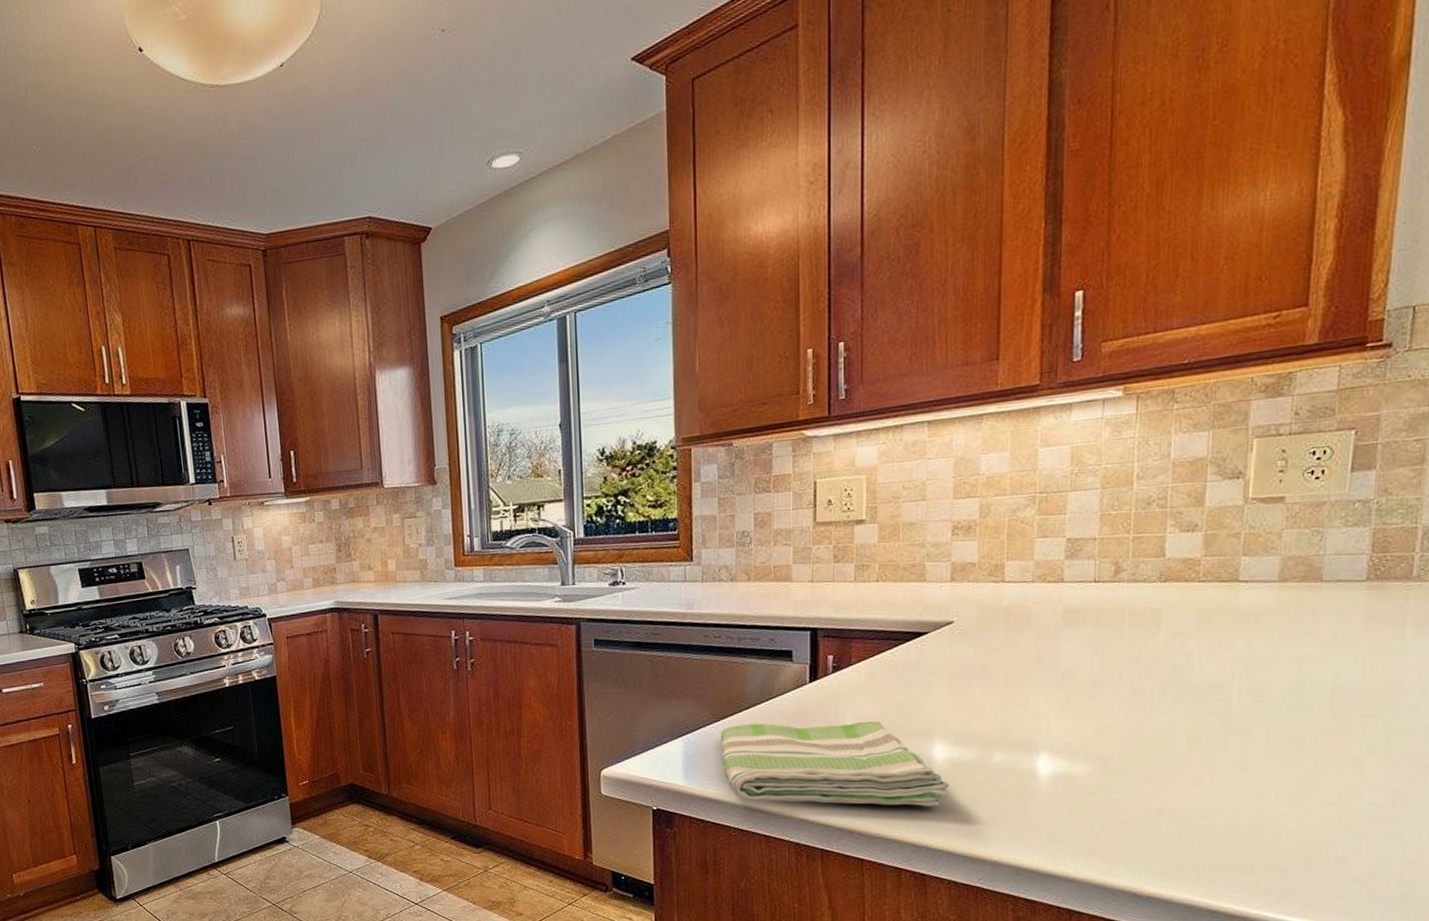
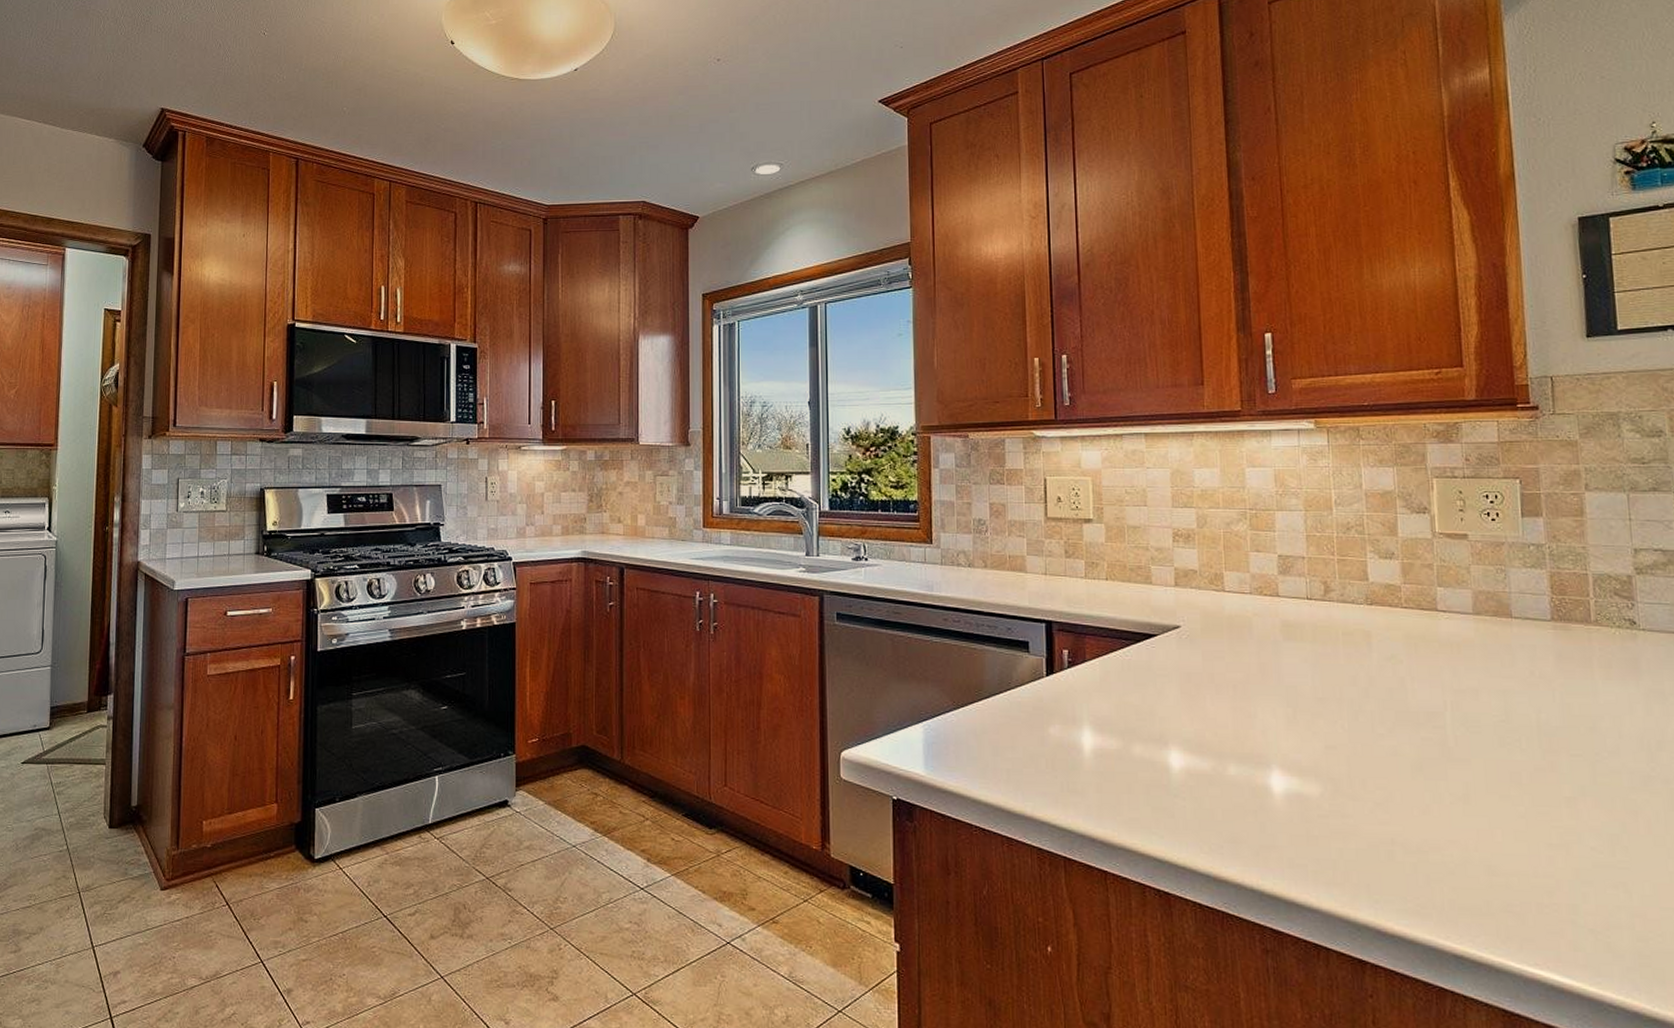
dish towel: present [720,721,949,807] -> none [960,713,1188,819]

